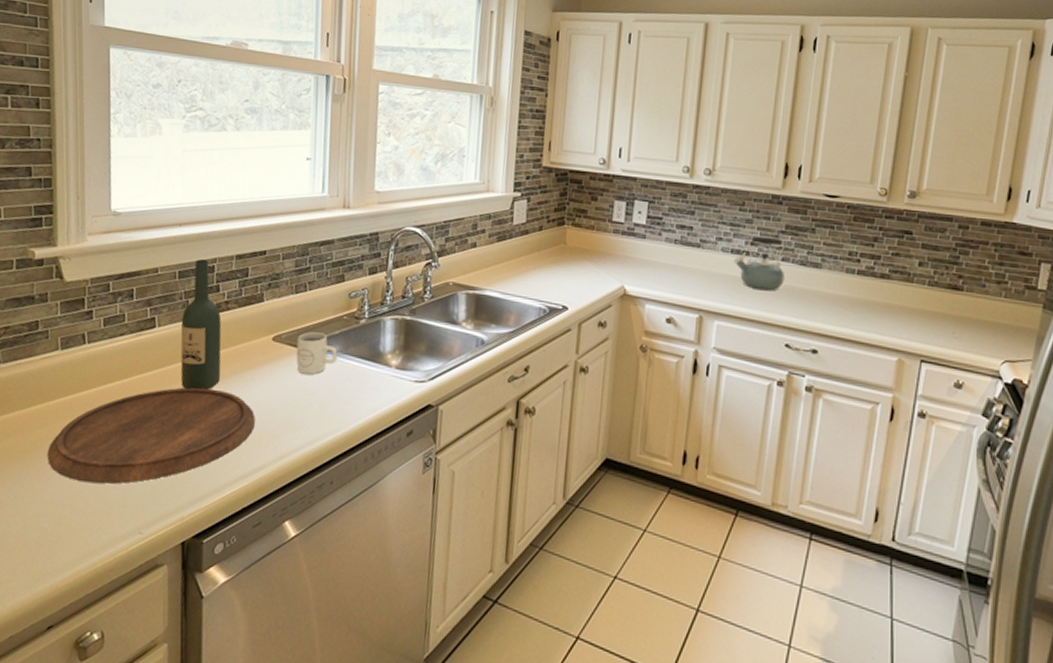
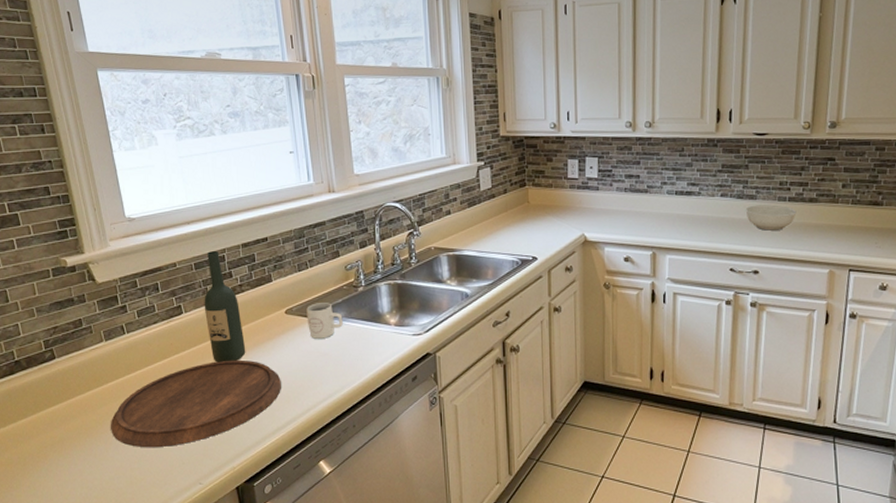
kettle: present [733,236,786,291] -> none [678,177,726,225]
bowl: none [808,274,866,306] -> present [745,204,797,231]

